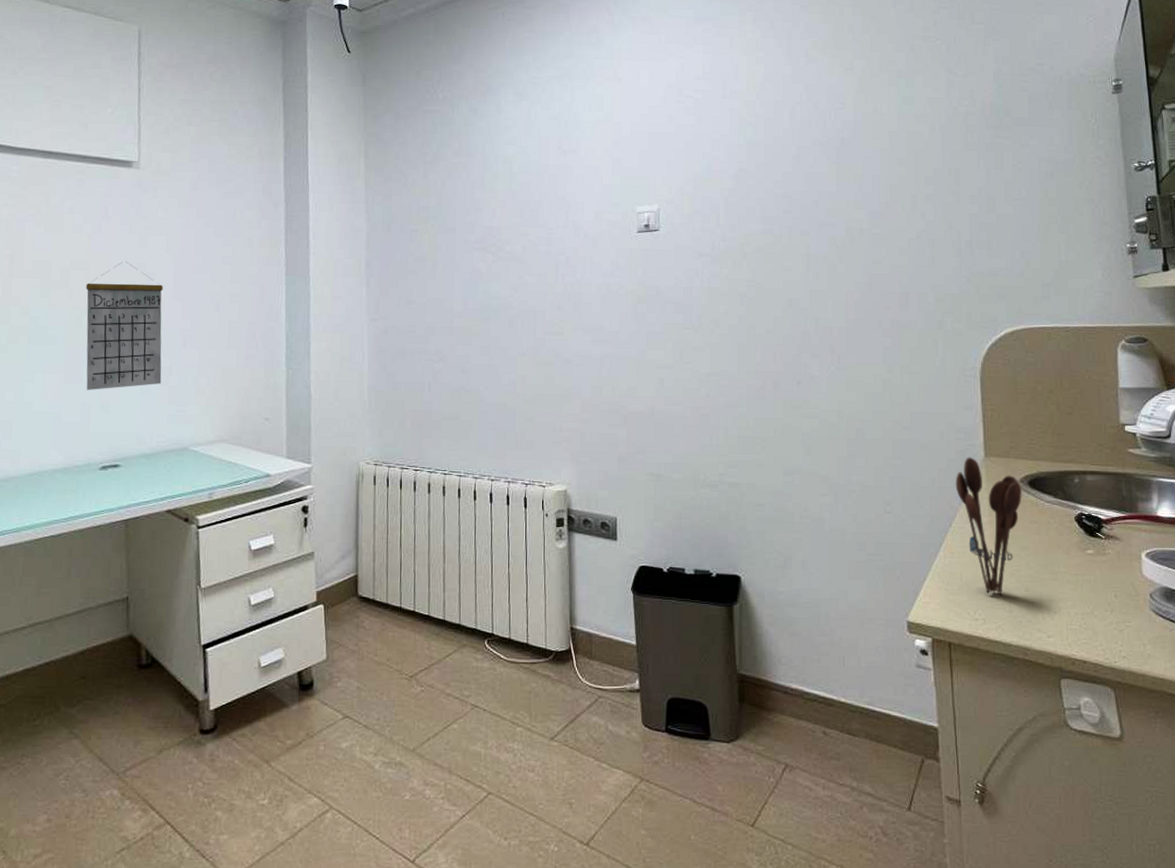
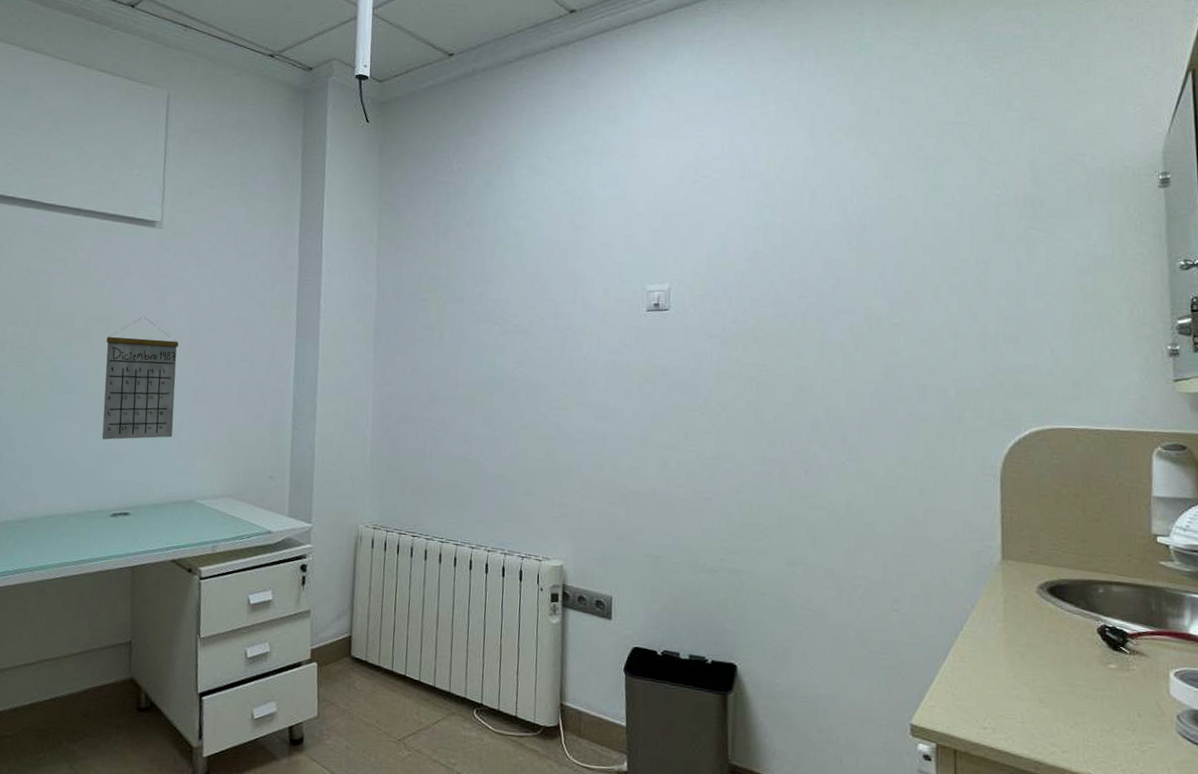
utensil holder: present [955,457,1023,596] -> none [968,558,1042,706]

